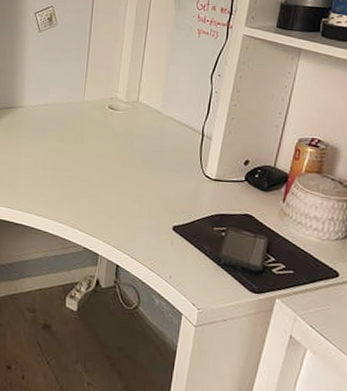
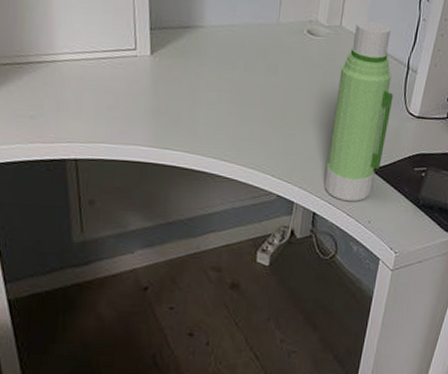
water bottle: none [126,95,190,257] -> present [324,20,394,202]

